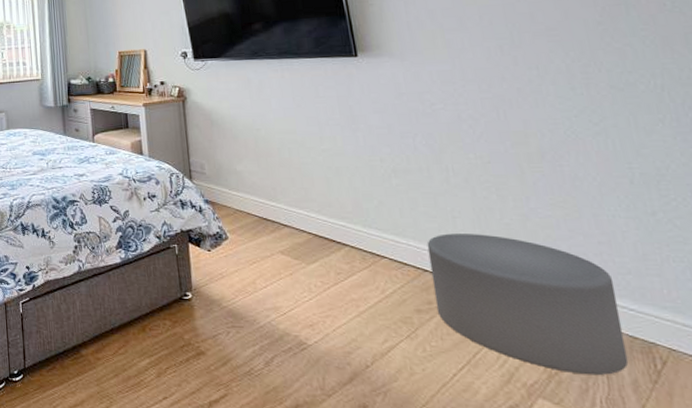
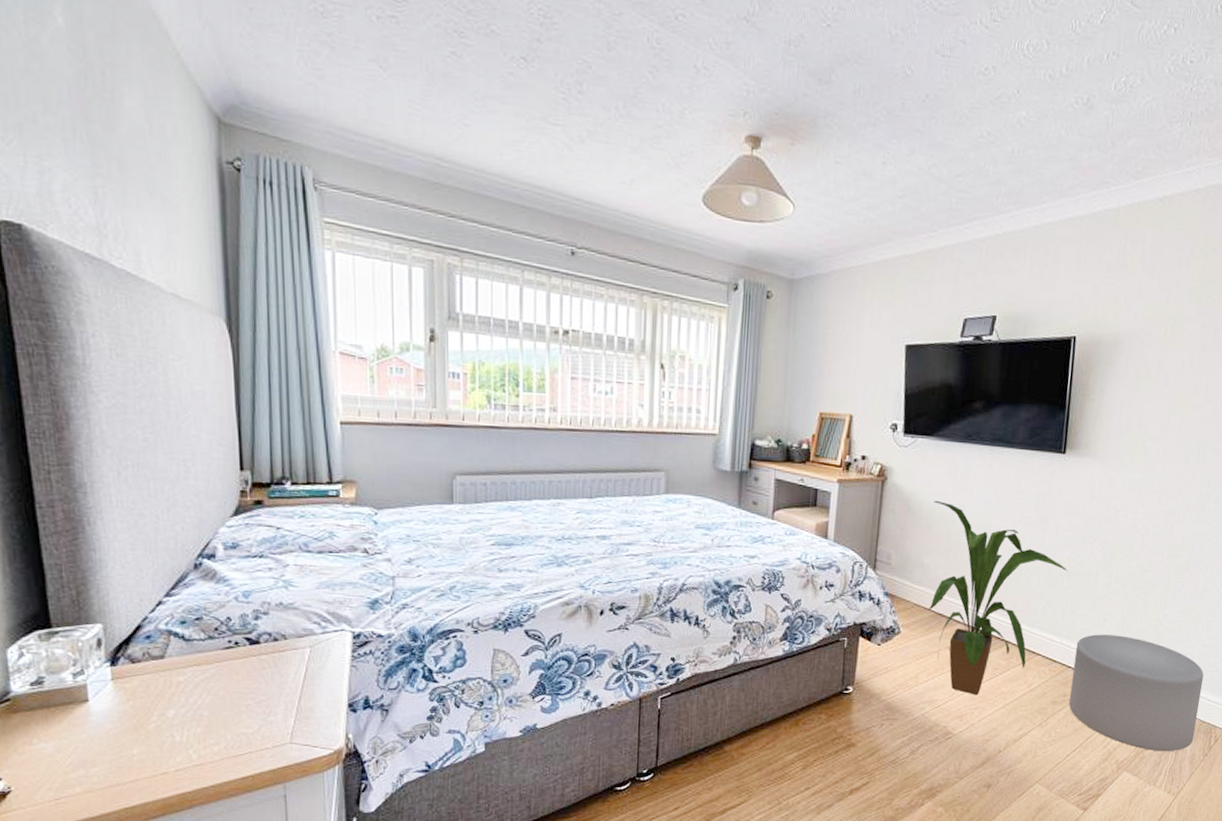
house plant: none [234,113,393,302] -> present [928,501,1068,695]

